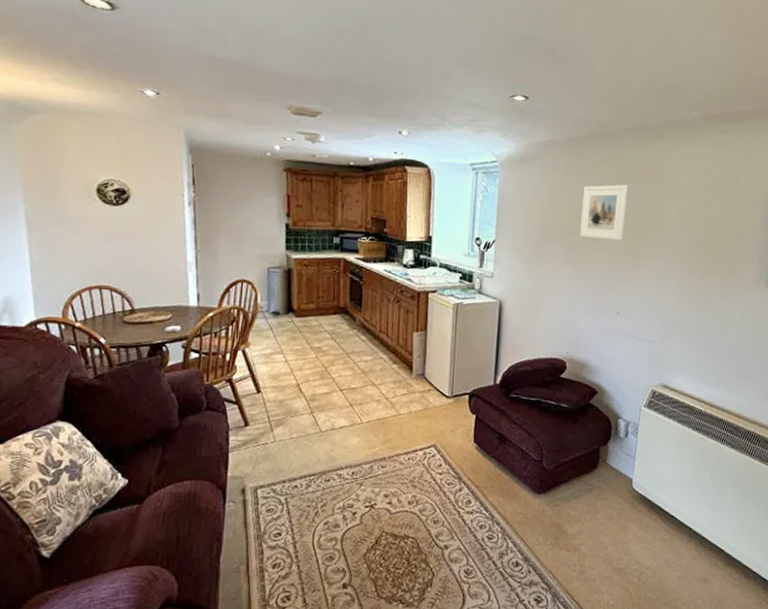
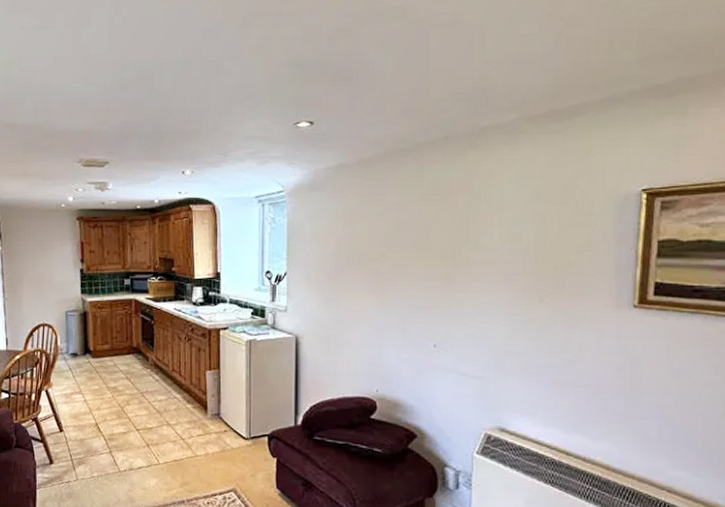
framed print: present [579,184,628,241] -> none [381,202,435,265]

